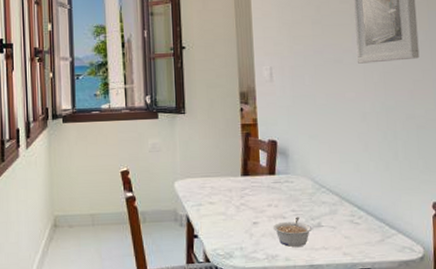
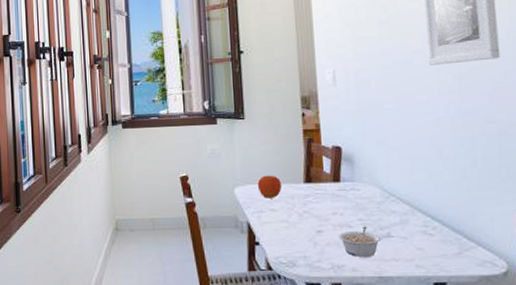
fruit: none [197,168,221,192] -> present [257,175,282,199]

